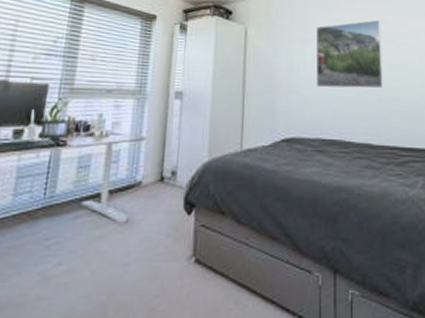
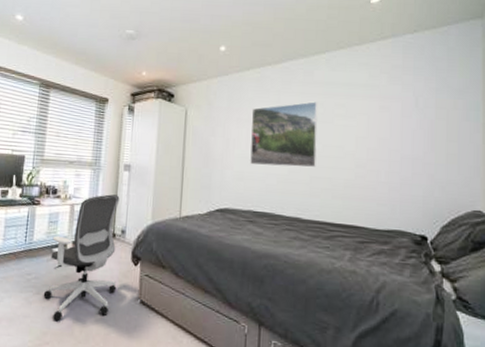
office chair: none [66,128,170,300] -> present [43,194,120,322]

